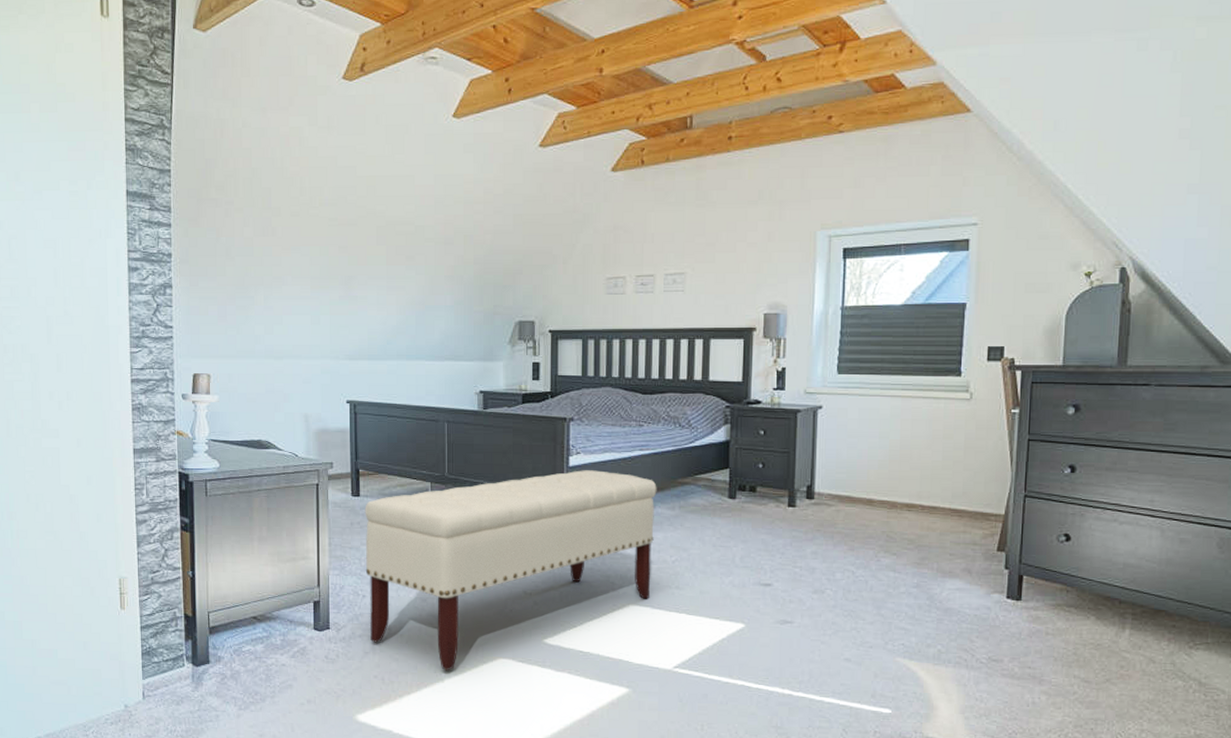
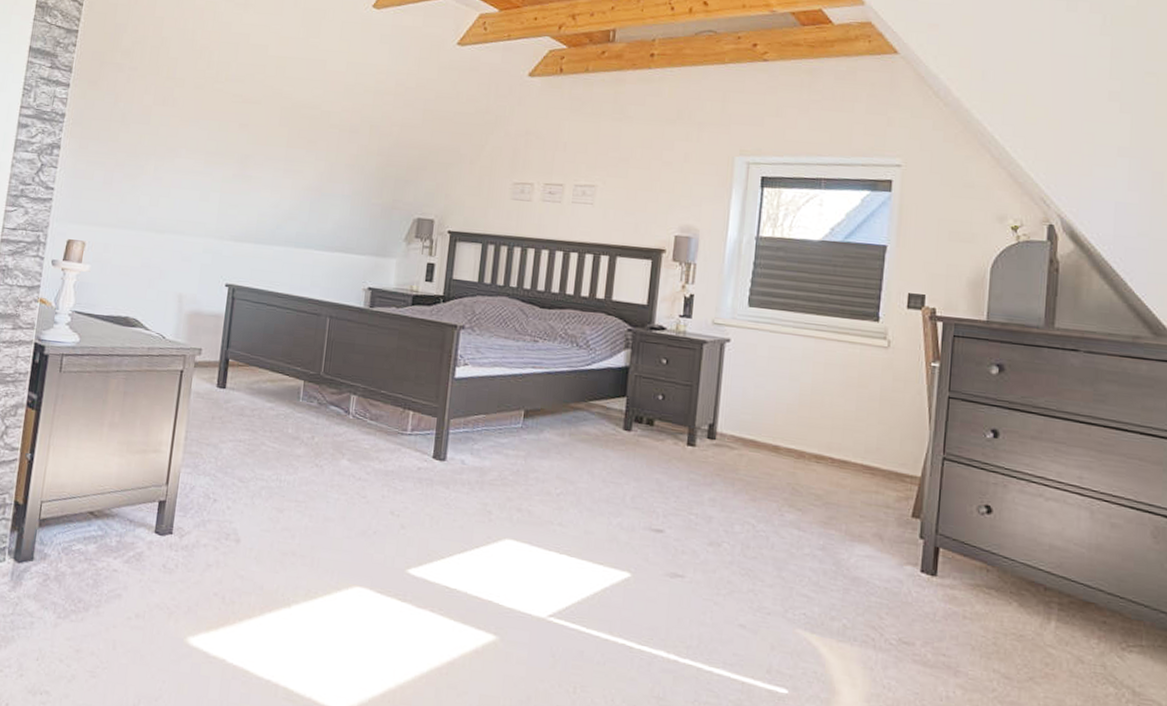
bench: present [365,470,657,670] -> none [216,383,547,595]

